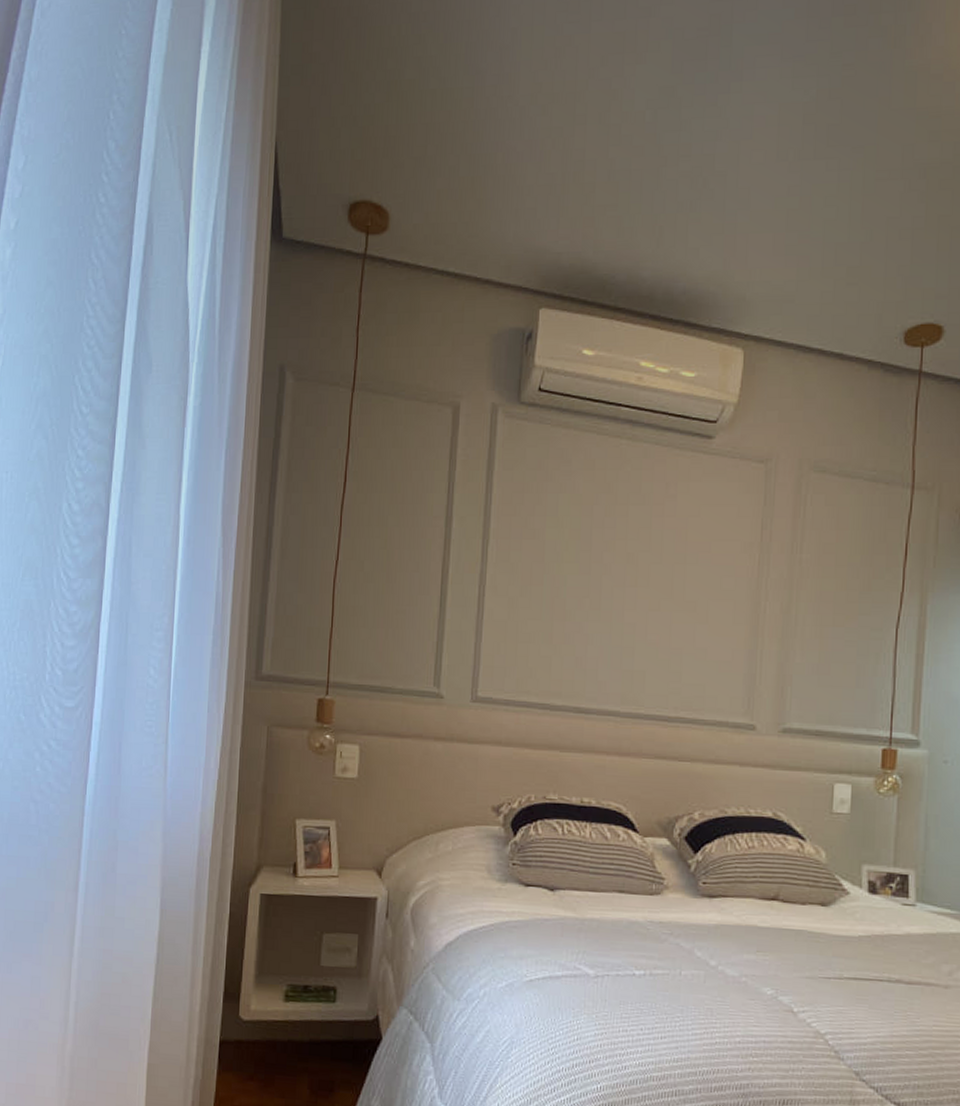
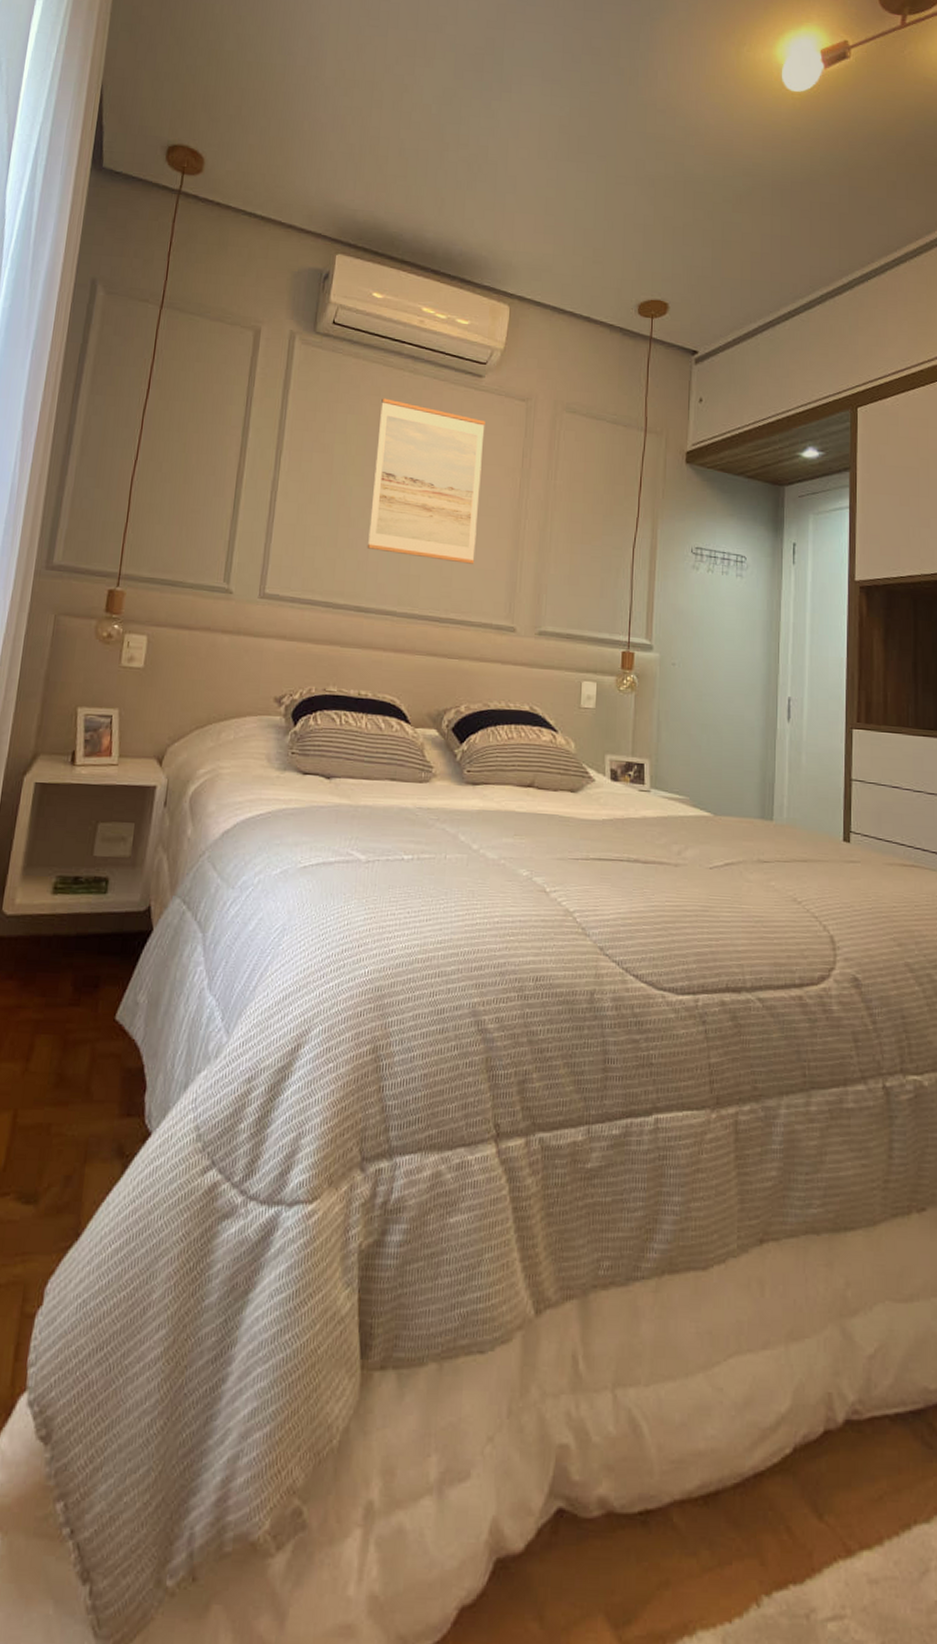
wall art: none [585,472,717,656] -> present [367,398,485,564]

